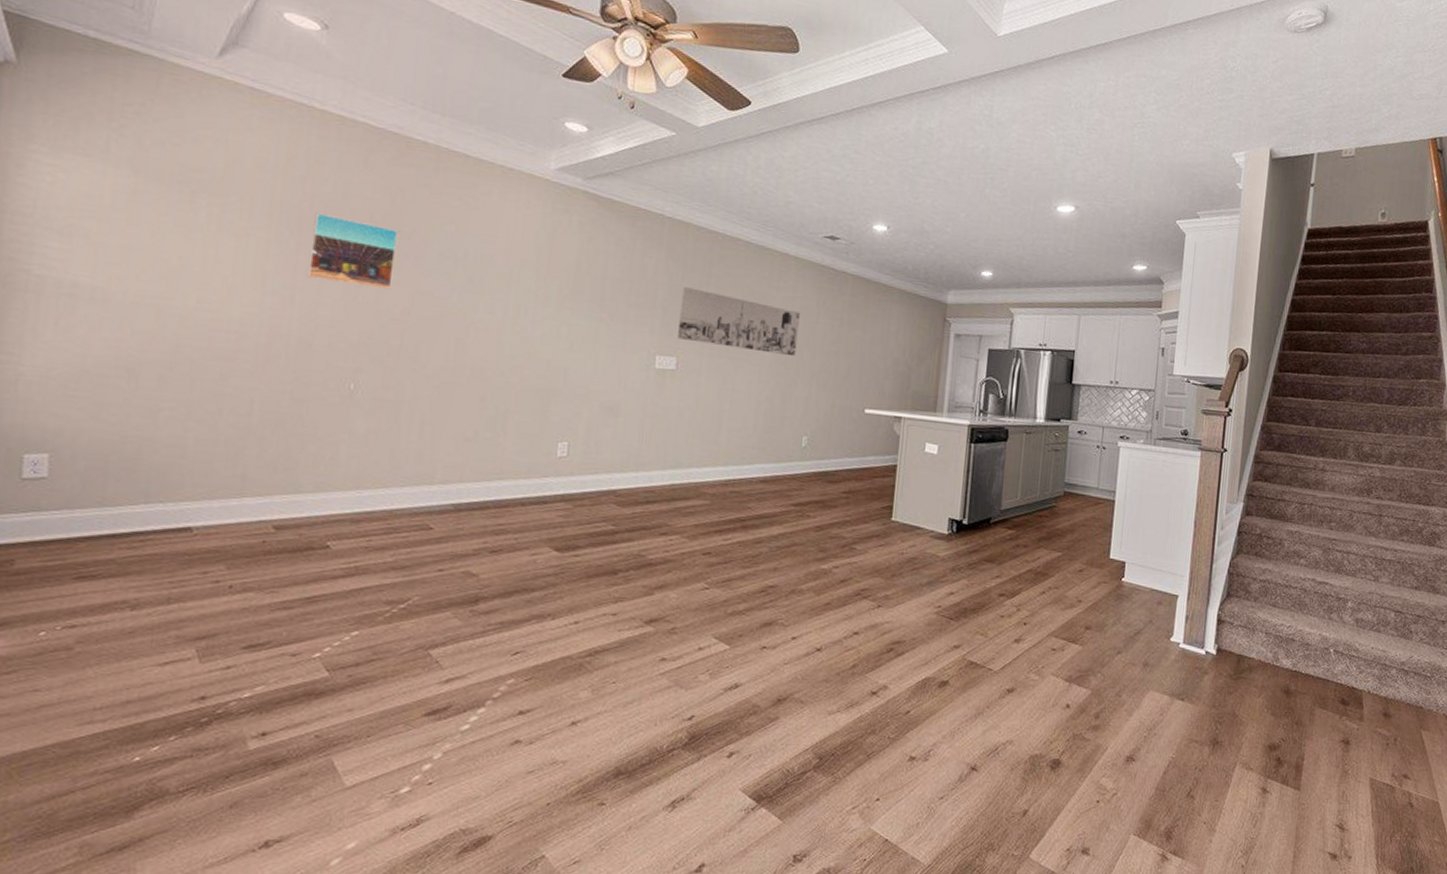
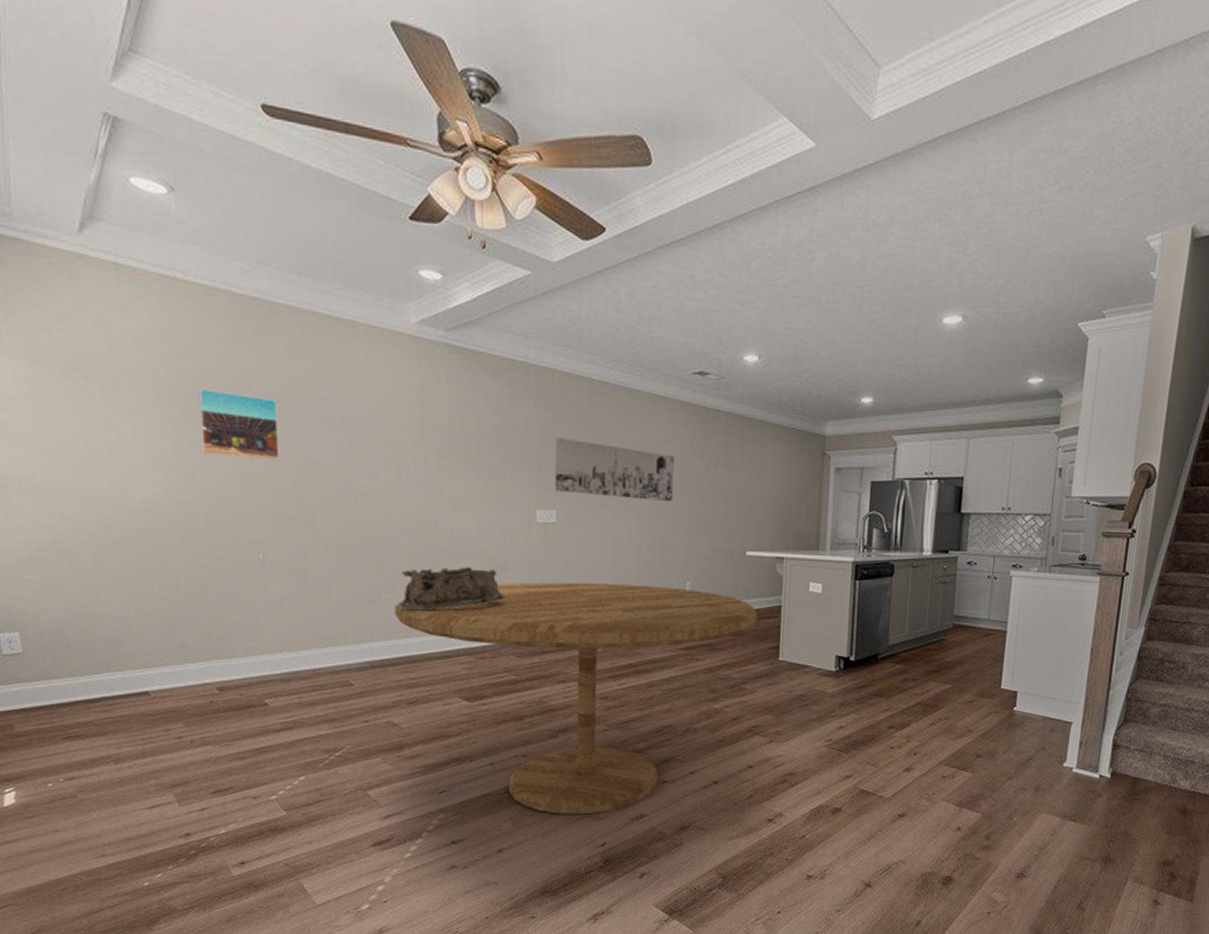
dining table: none [491,427,873,683] -> present [394,582,758,815]
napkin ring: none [497,407,614,452] -> present [399,567,506,610]

